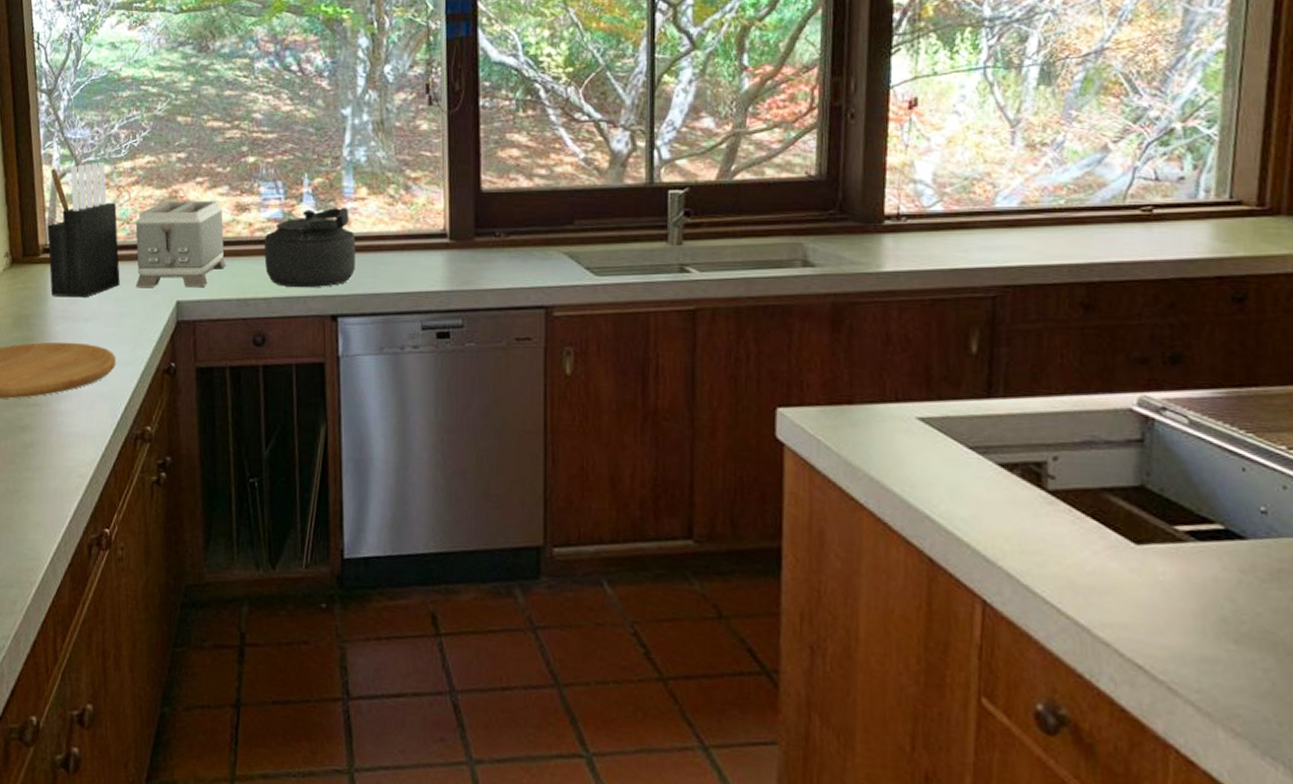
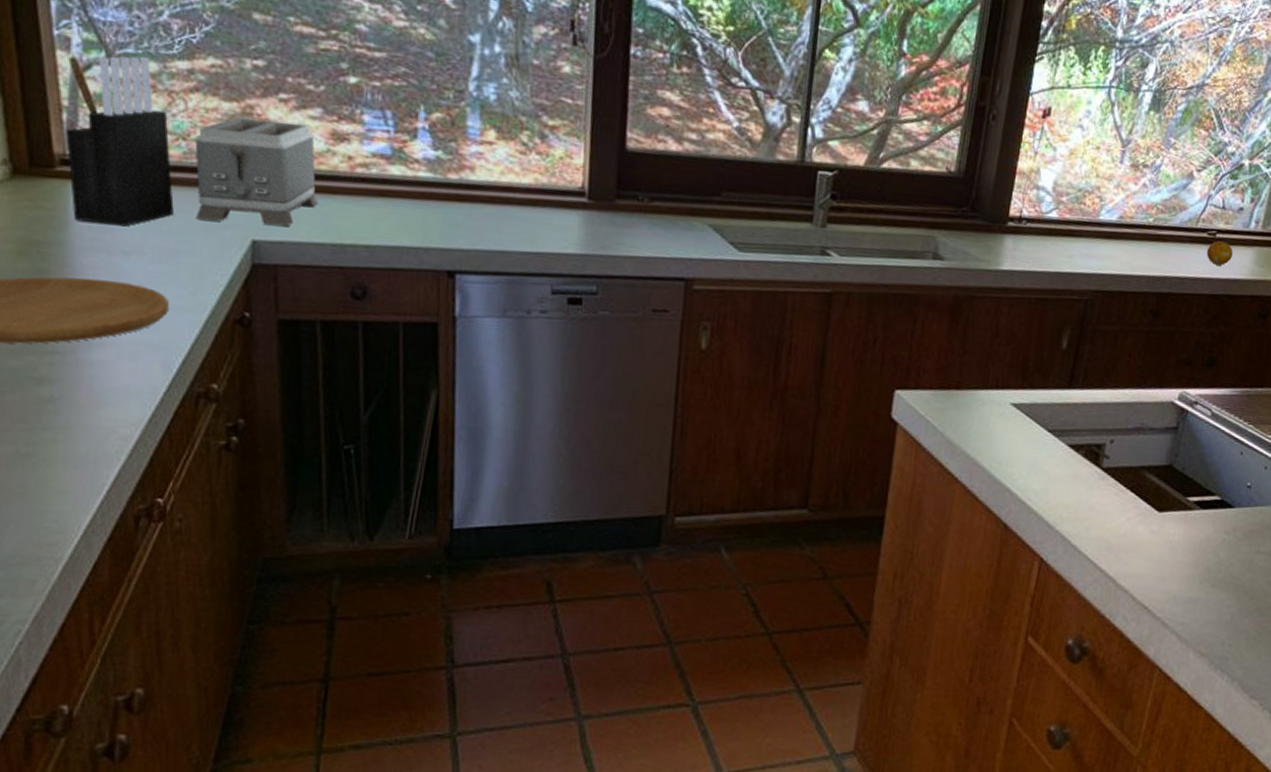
kettle: present [263,207,356,288] -> none [366,148,480,239]
fruit: none [1144,217,1182,245] -> present [1207,241,1234,266]

